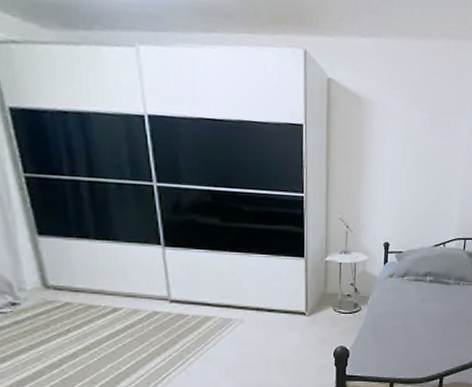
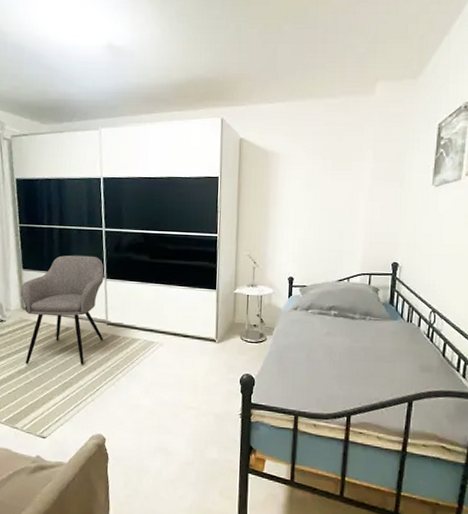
armchair: none [39,216,168,356] -> present [21,255,104,365]

